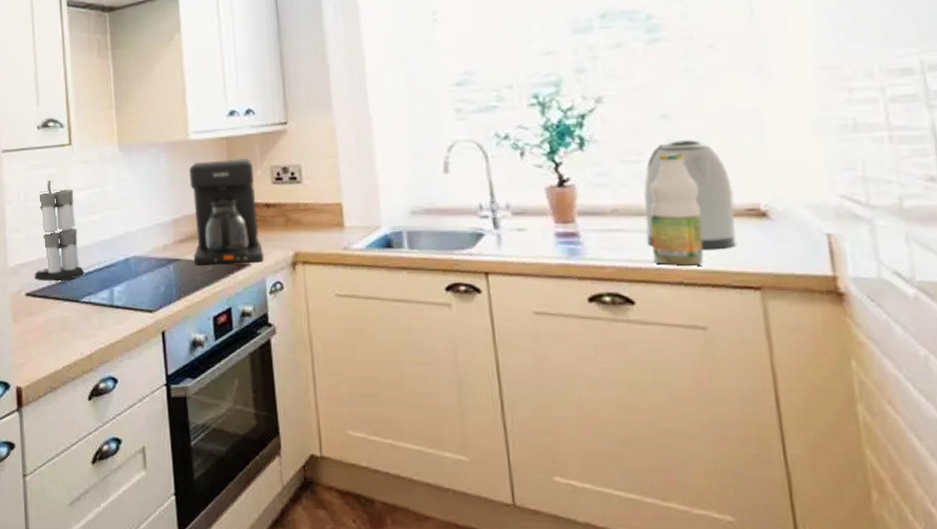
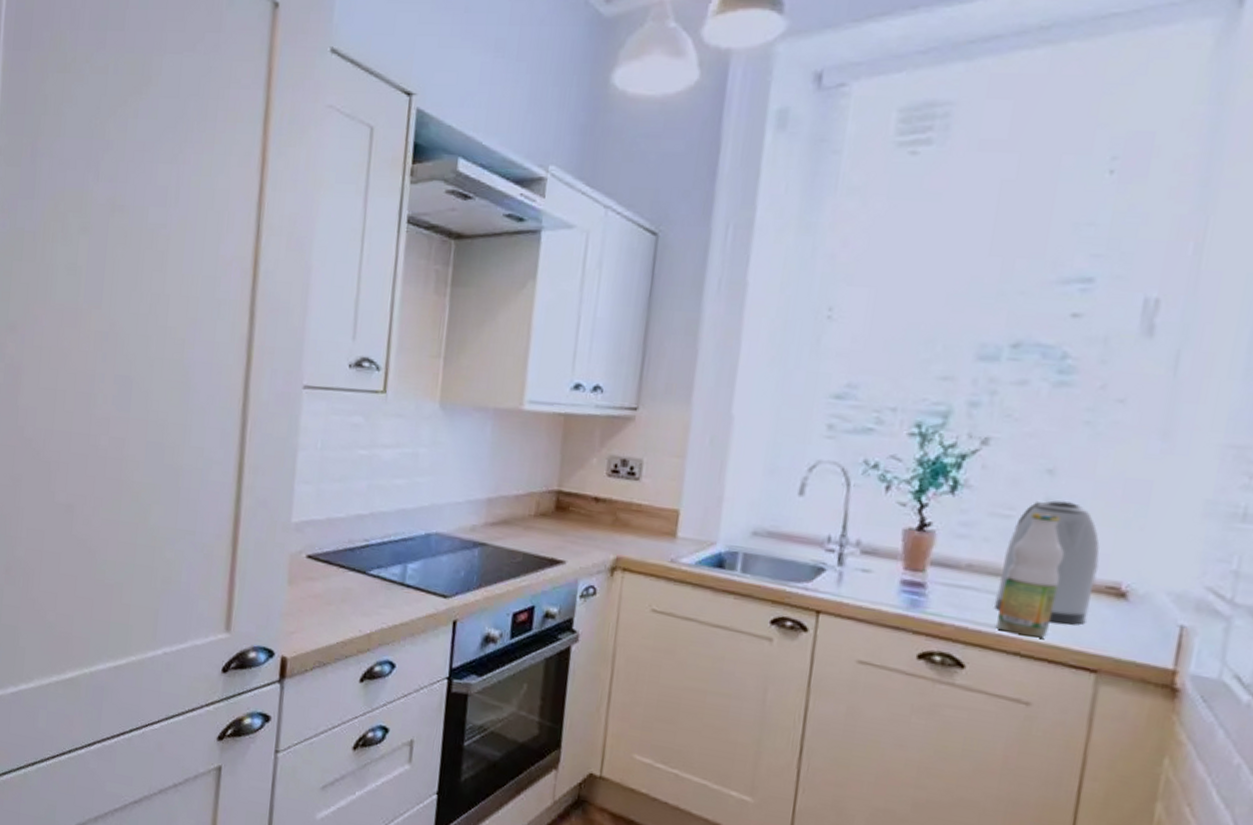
spice rack: present [34,178,84,282] -> none [319,428,380,548]
coffee maker: present [189,158,265,265] -> none [503,436,589,562]

